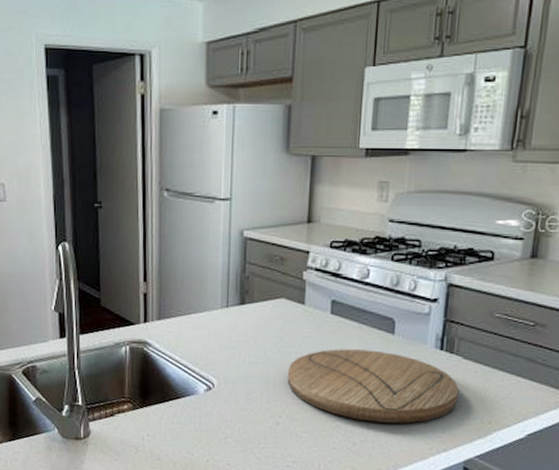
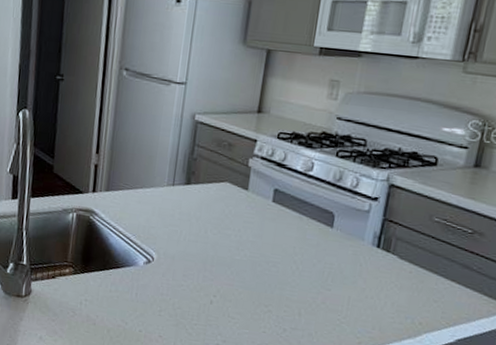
cutting board: present [288,349,459,424] -> none [225,236,393,316]

